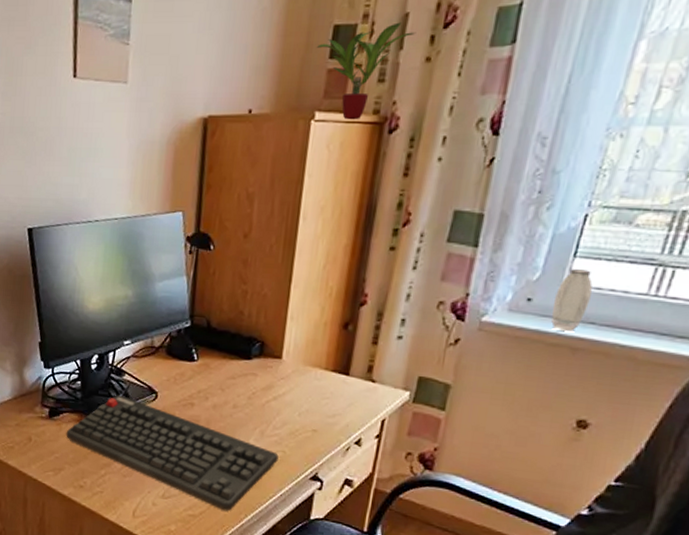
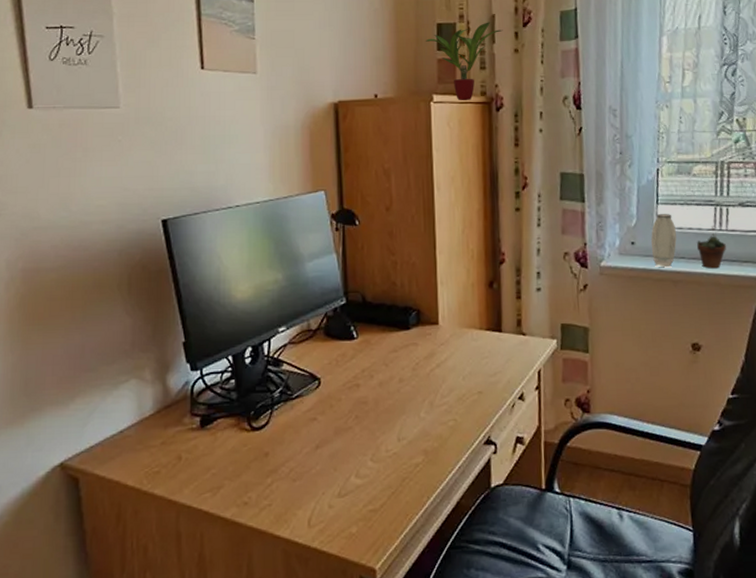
computer keyboard: present [66,394,279,512] -> none [222,387,451,498]
succulent plant: none [616,288,658,342] -> present [697,225,726,270]

